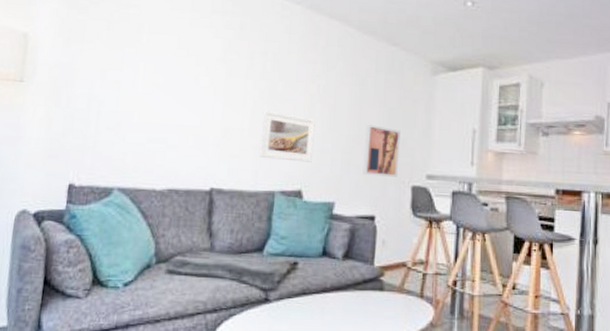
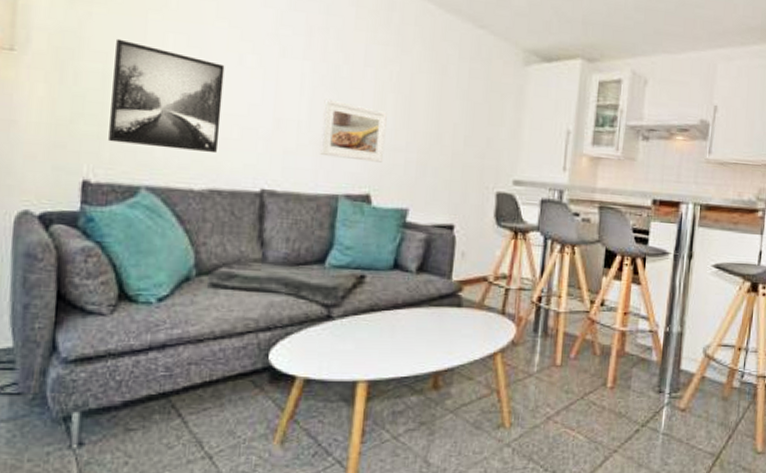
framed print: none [90,69,183,159] -> present [108,38,225,154]
wall art: present [363,124,401,177] -> none [441,119,486,182]

